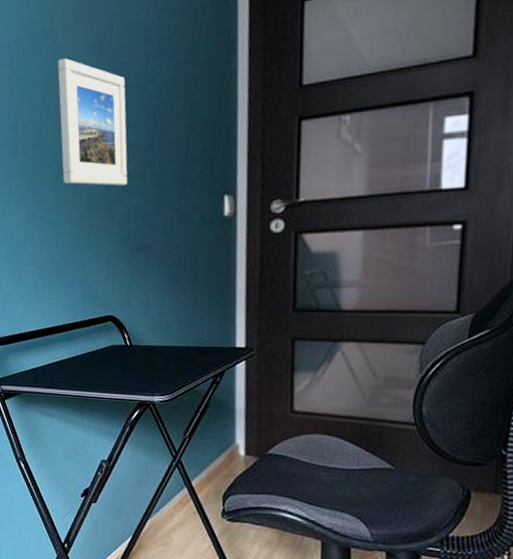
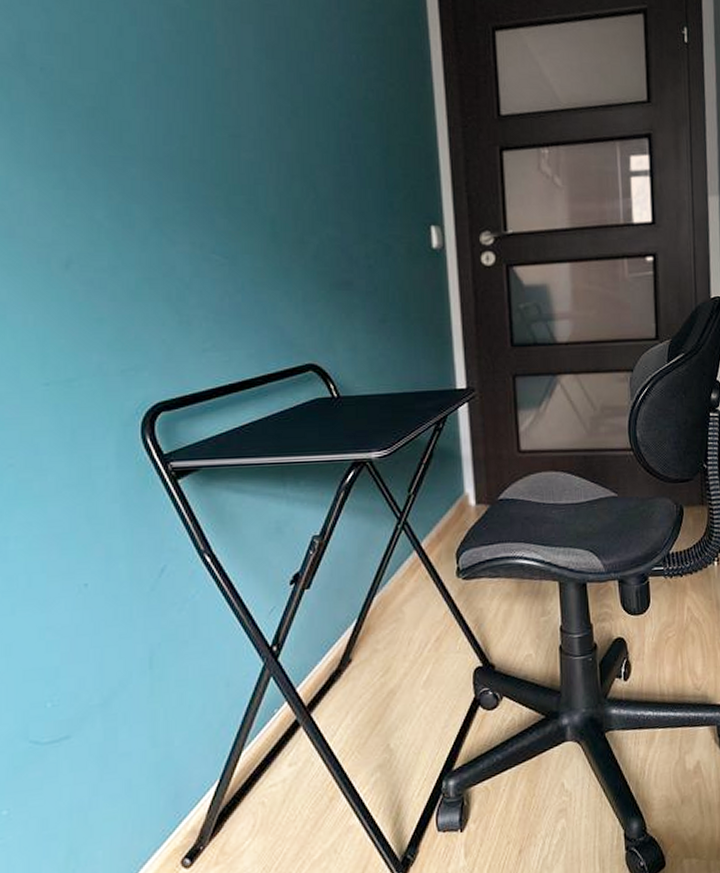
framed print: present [57,58,128,186] -> none [220,61,319,214]

